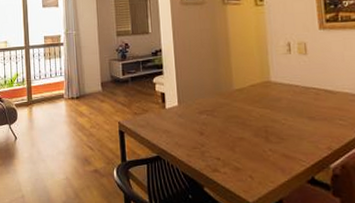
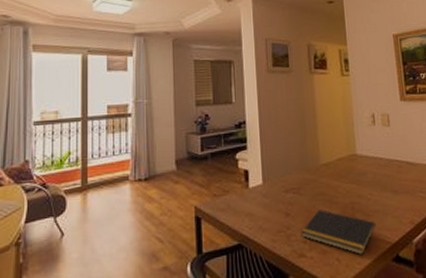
notepad: none [214,131,290,175] -> present [301,209,376,256]

